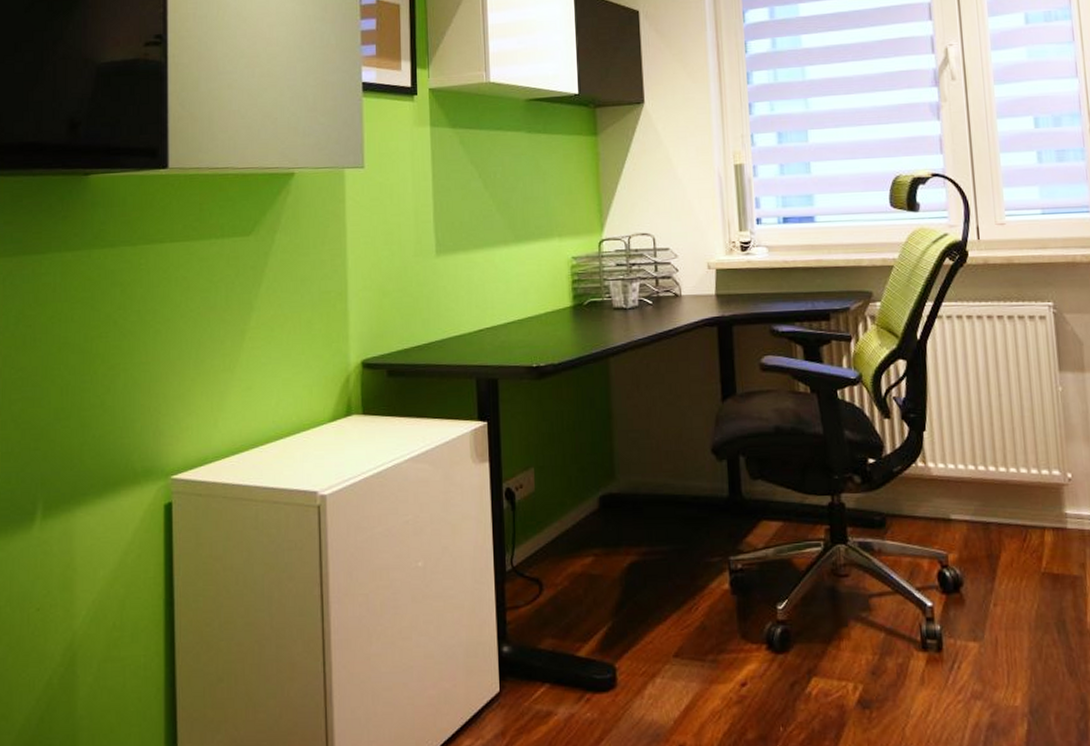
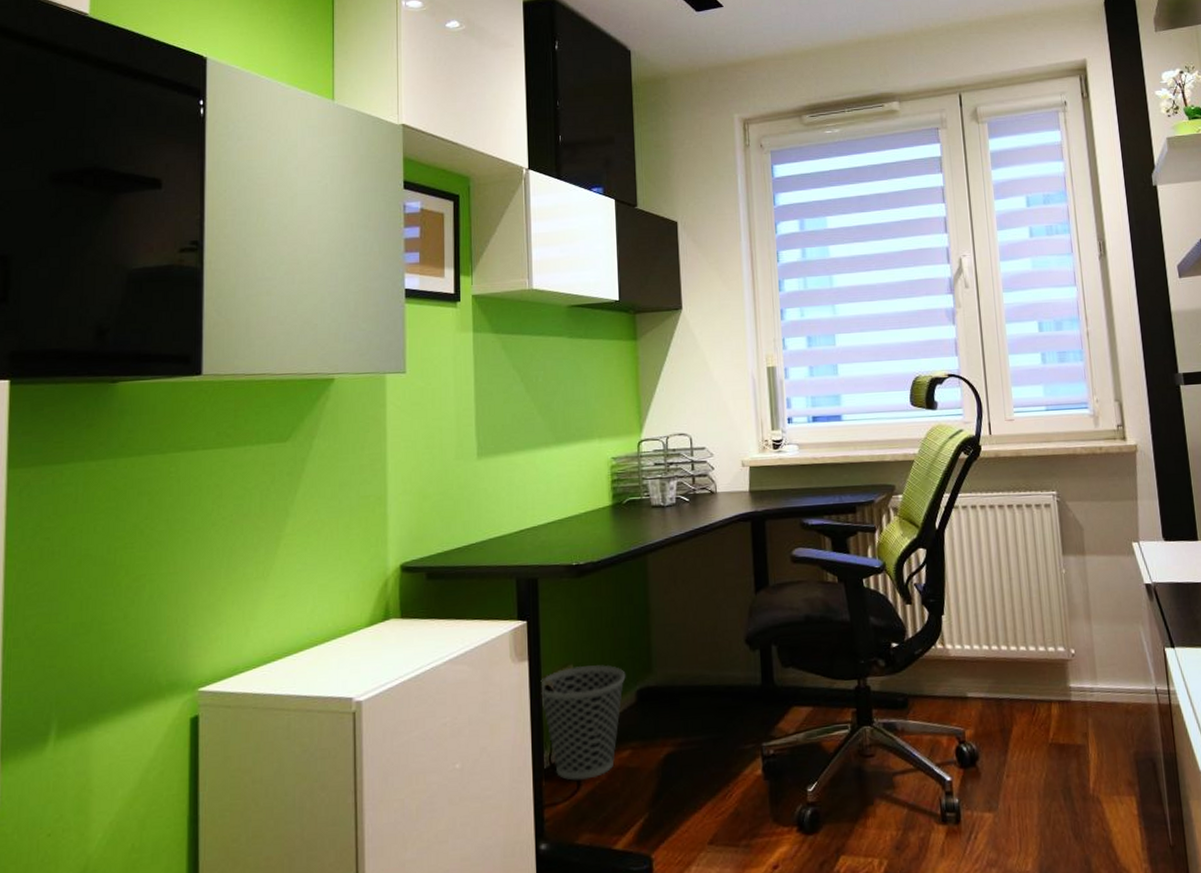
wastebasket: none [501,468,588,585] -> present [540,664,626,780]

